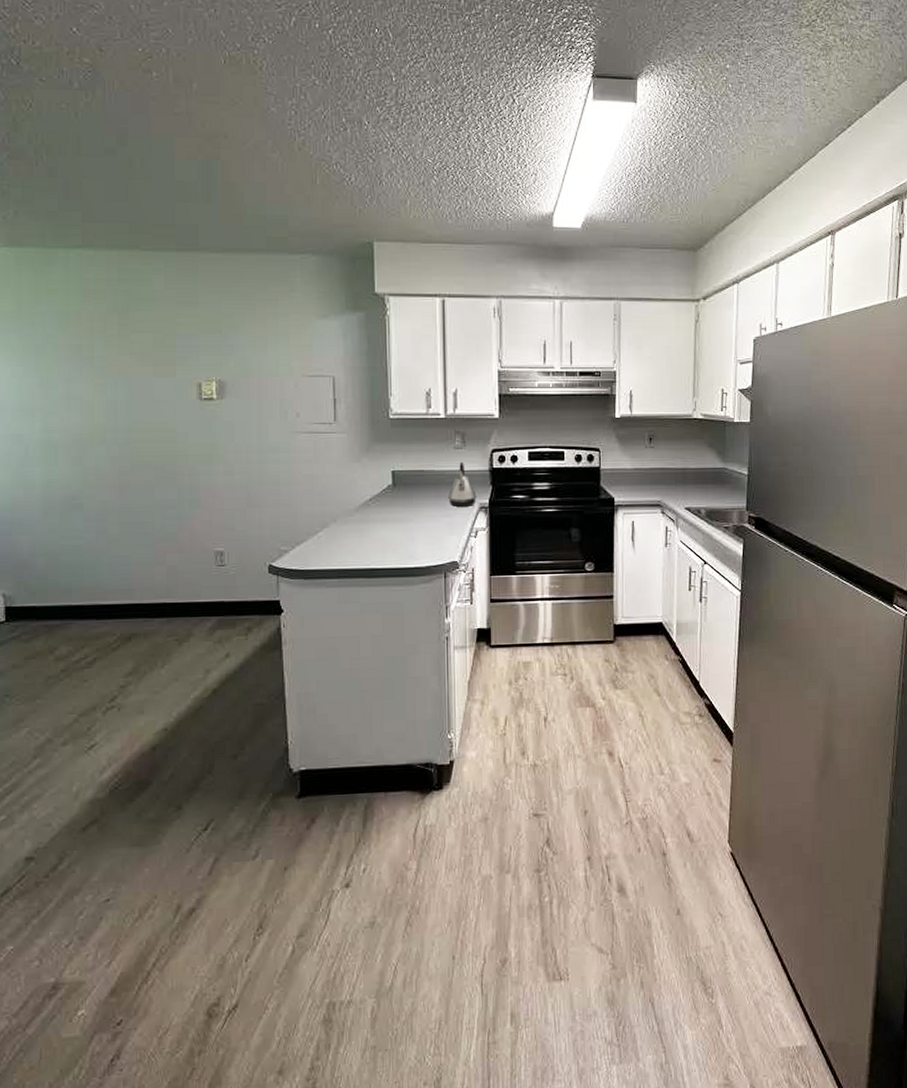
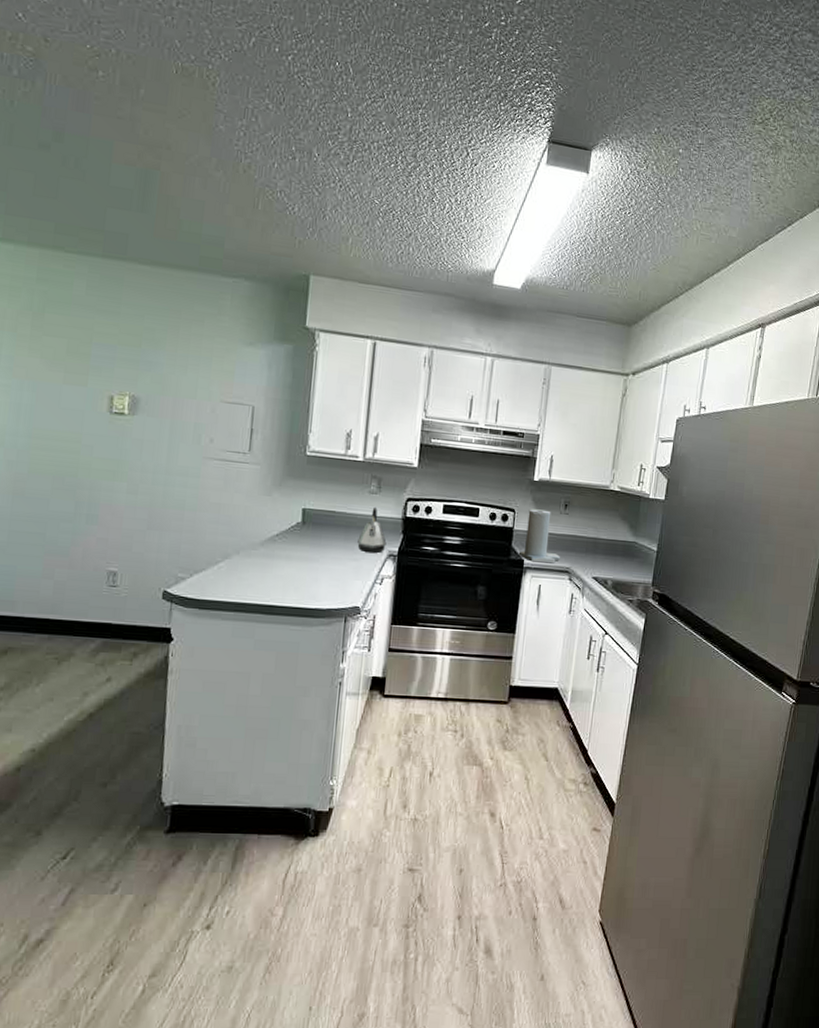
paper towel: none [608,446,651,499] -> present [518,509,561,564]

